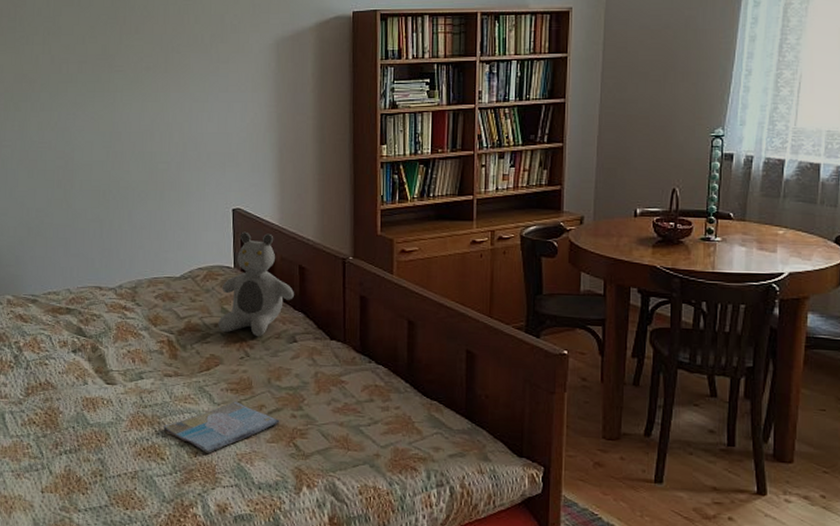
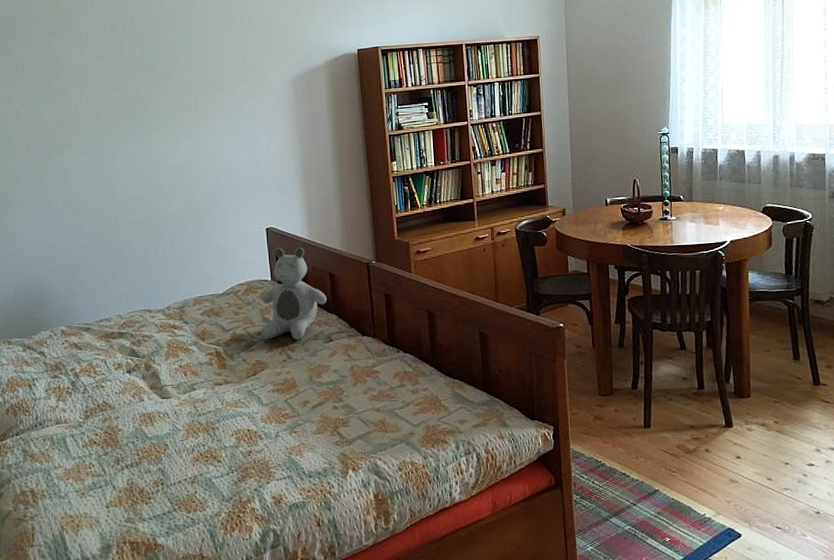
book: present [162,401,280,454] -> none [216,400,324,451]

